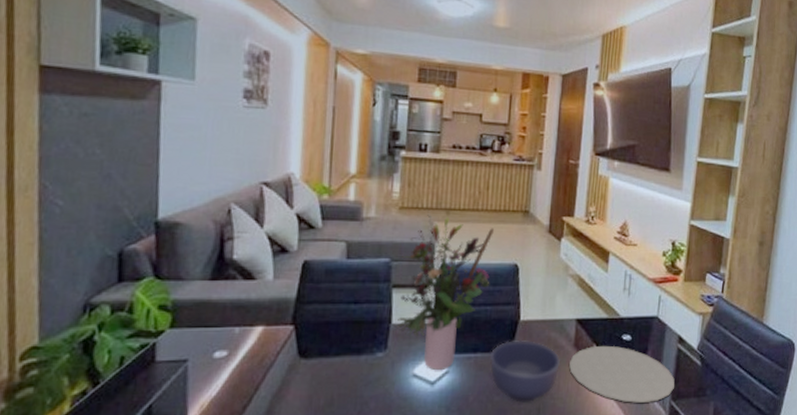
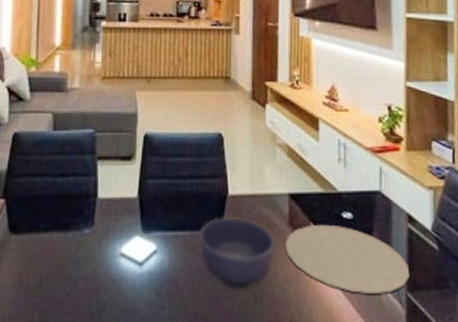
bouquet: present [396,211,494,370] -> none [102,80,195,249]

